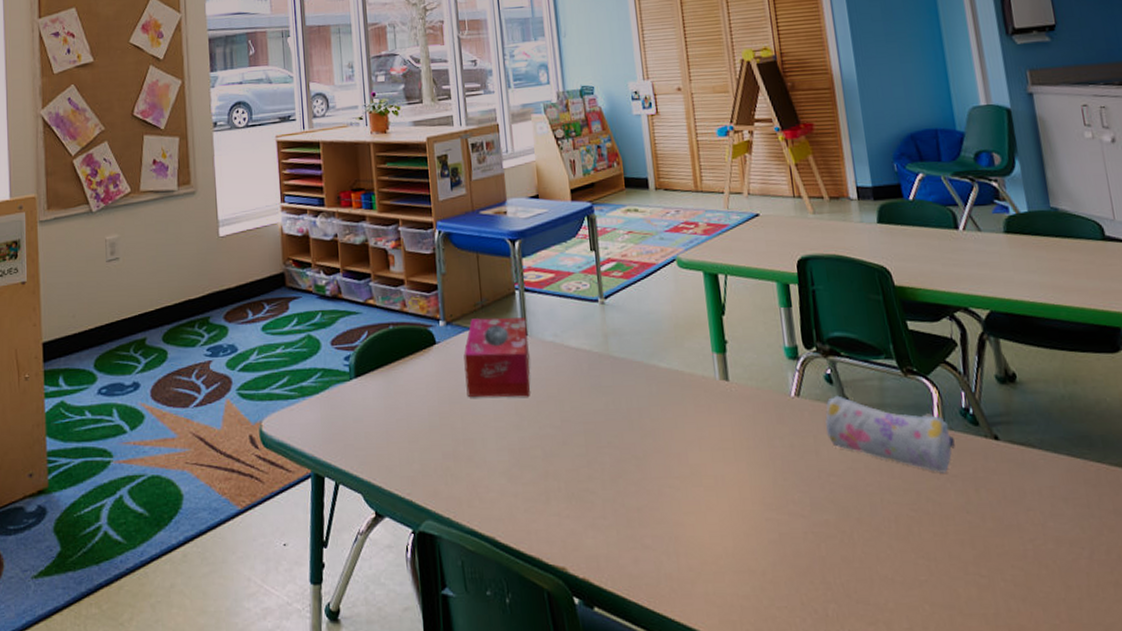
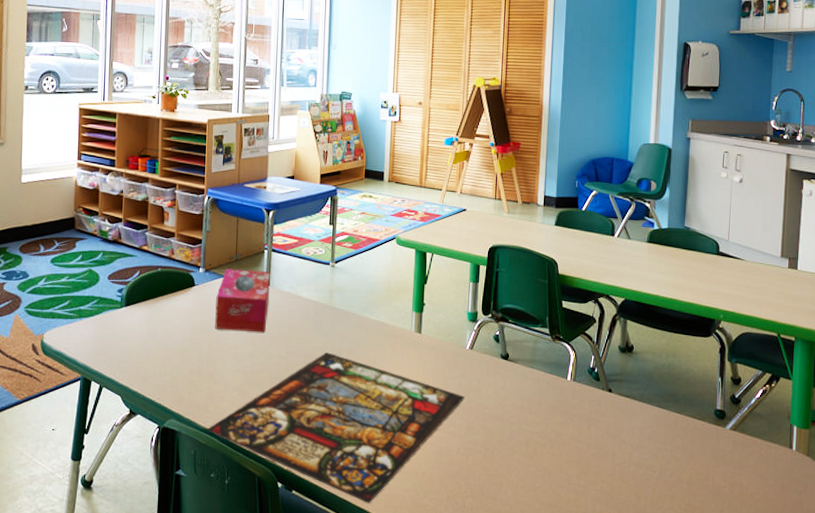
stained glass panel: none [473,416,802,619] -> present [206,352,466,503]
pencil case: present [825,395,955,473] -> none [488,351,580,413]

